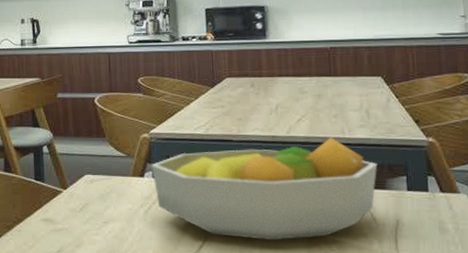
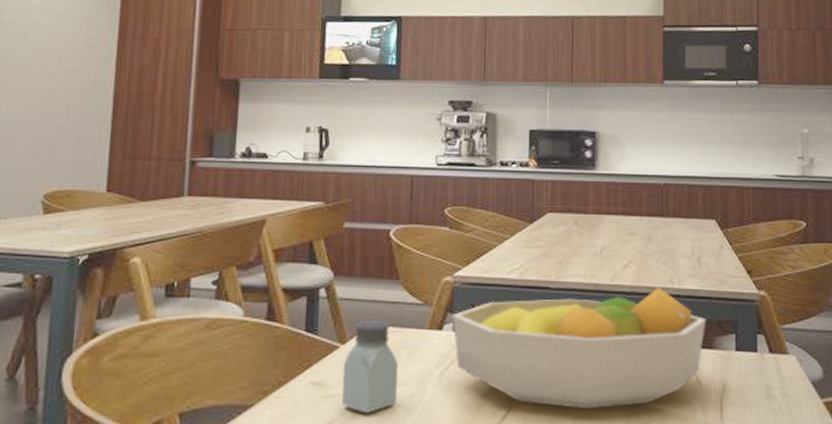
saltshaker: none [66,169,111,243] -> present [341,319,398,413]

